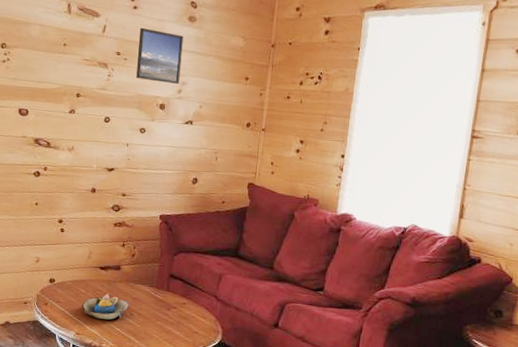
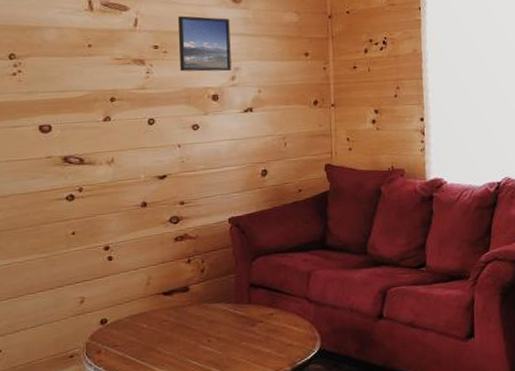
decorative bowl: present [82,293,130,320] -> none [146,322,206,355]

